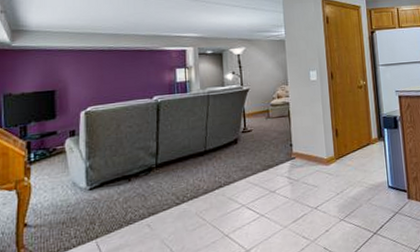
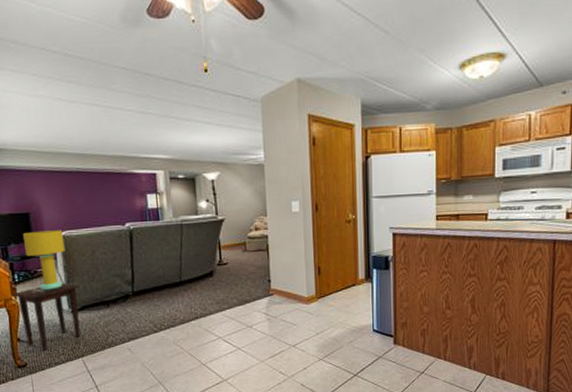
side table: none [25,159,101,235] -> present [12,282,81,351]
table lamp: none [46,106,89,168] -> present [23,230,65,290]

